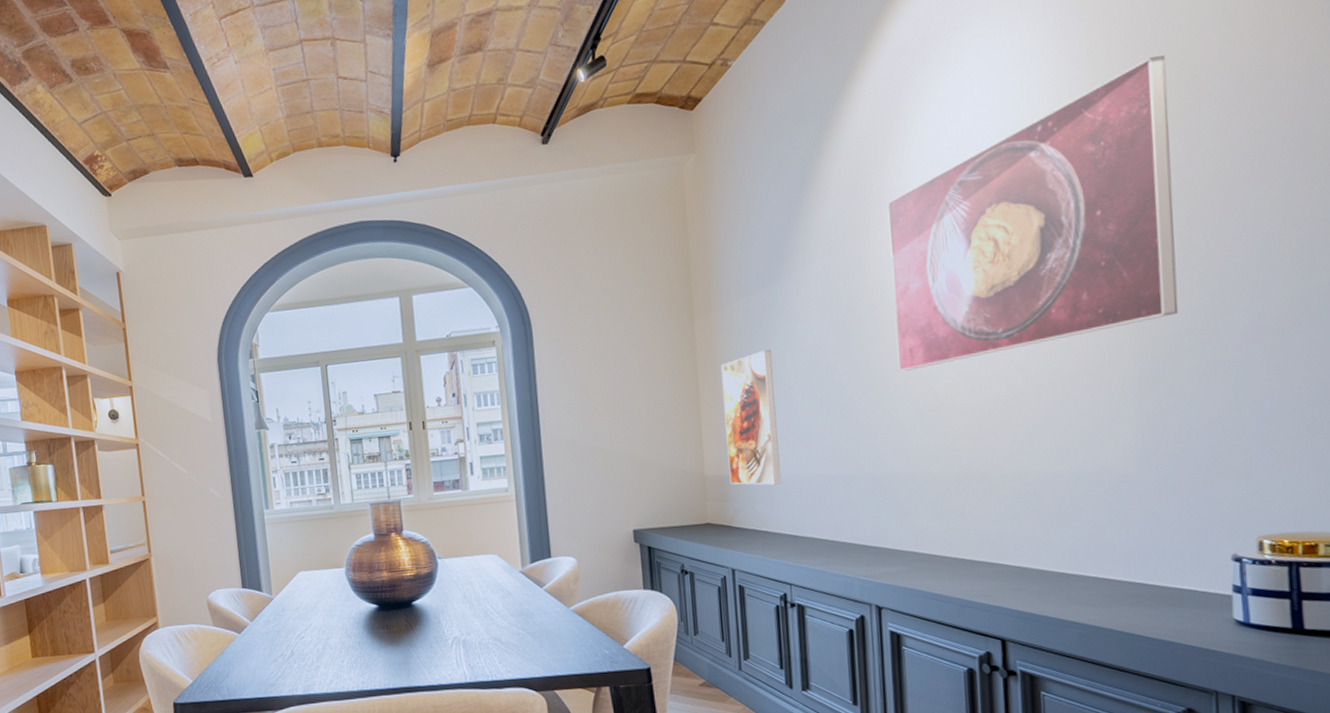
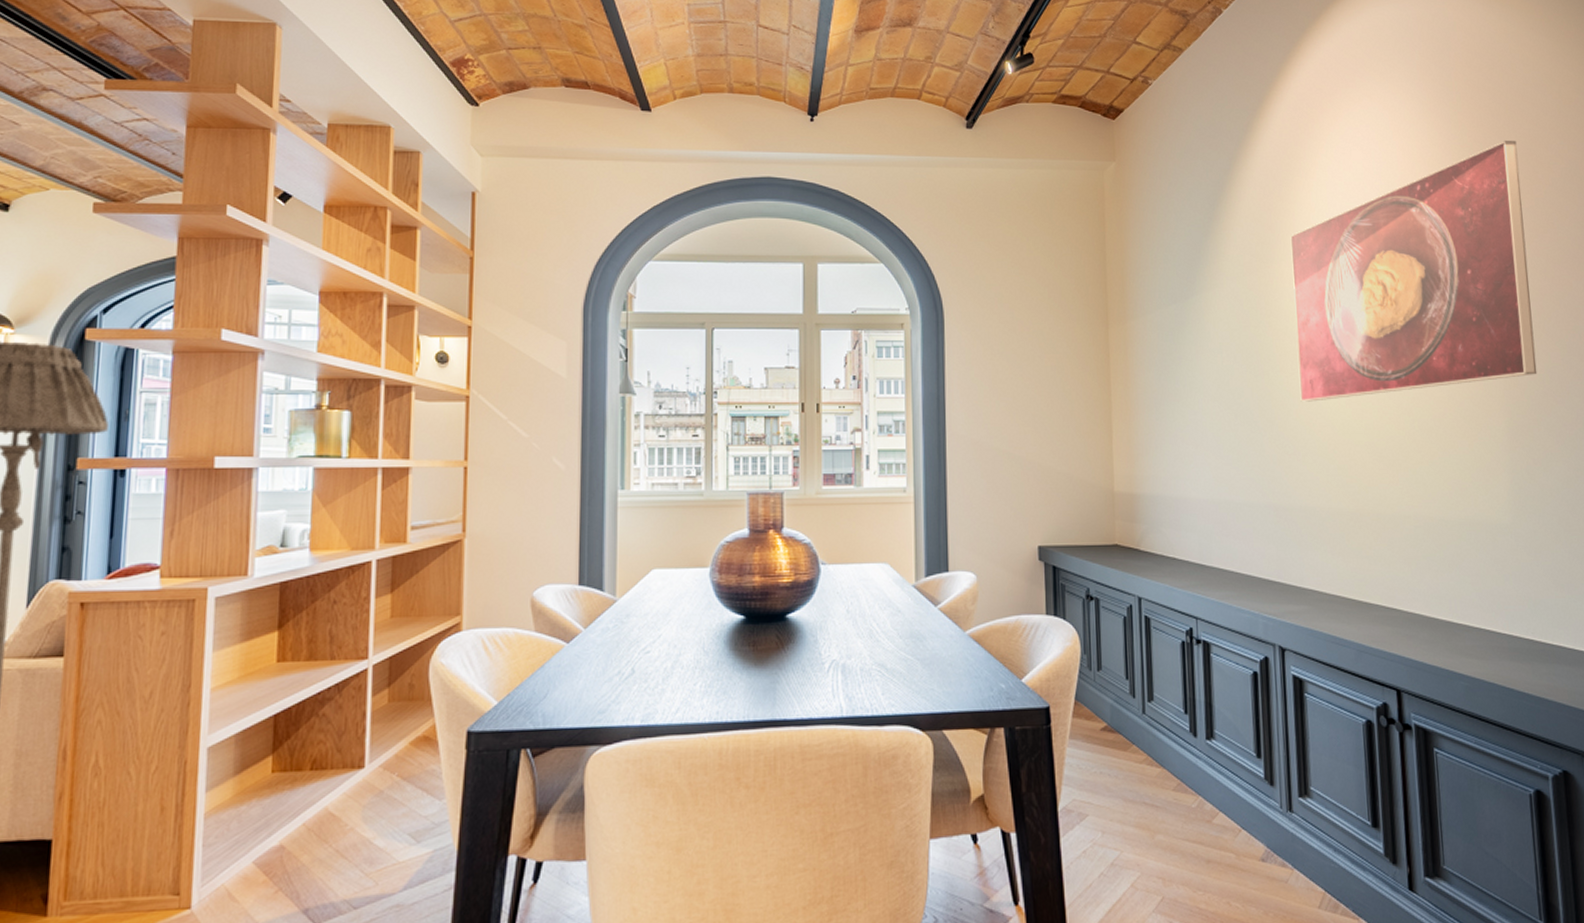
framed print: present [720,349,781,485] -> none [1133,365,1190,508]

